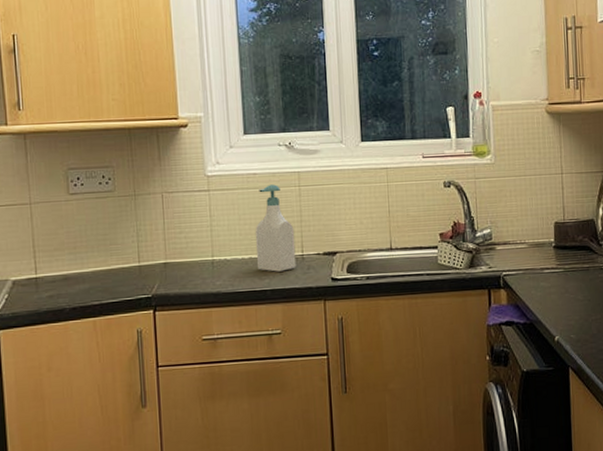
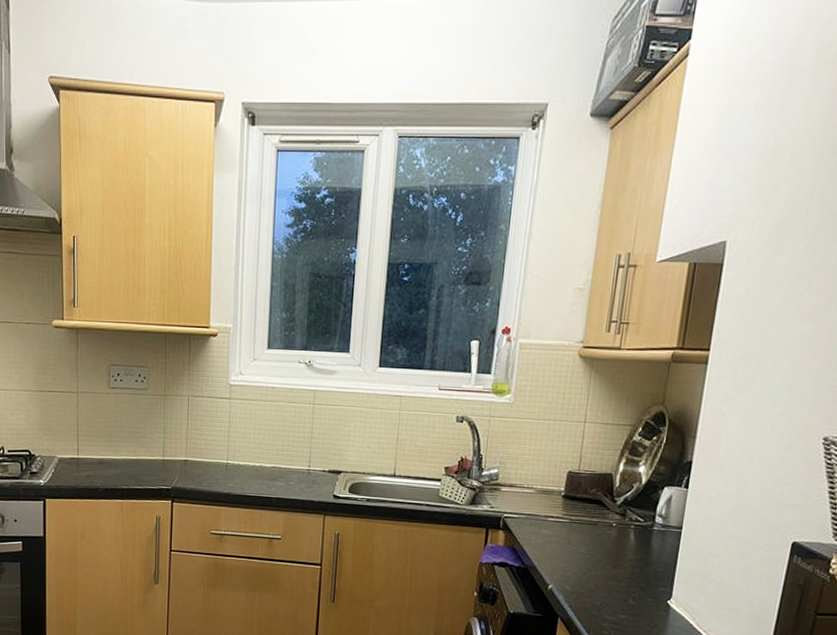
soap bottle: present [255,184,297,272] -> none [266,399,304,483]

